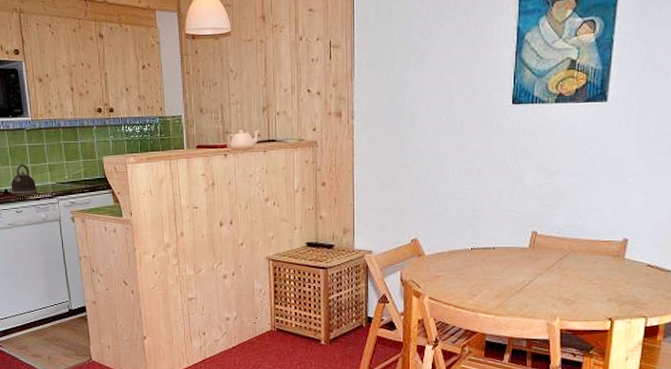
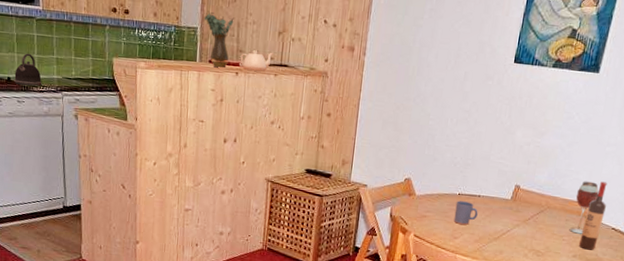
vase: none [188,97,217,152] -> present [205,11,234,69]
mug: none [469,256,495,280] -> present [454,201,478,225]
wineglass: none [598,217,626,276] -> present [569,181,599,234]
wine bottle: none [611,216,638,292] -> present [578,181,608,250]

